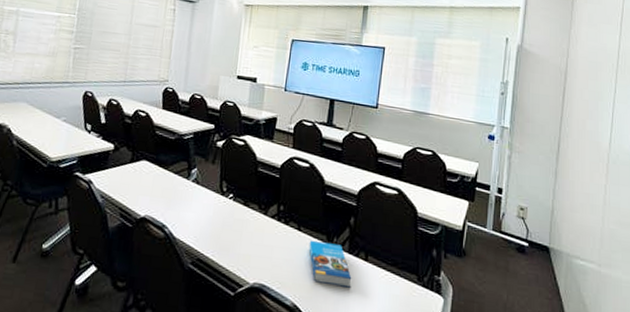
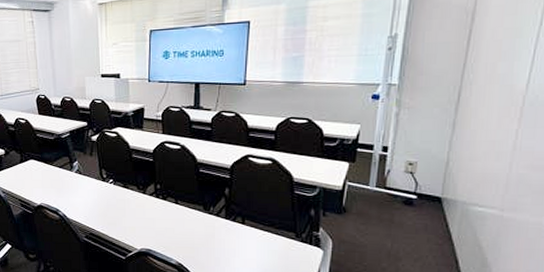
book: present [308,240,352,288] -> none [187,211,231,247]

